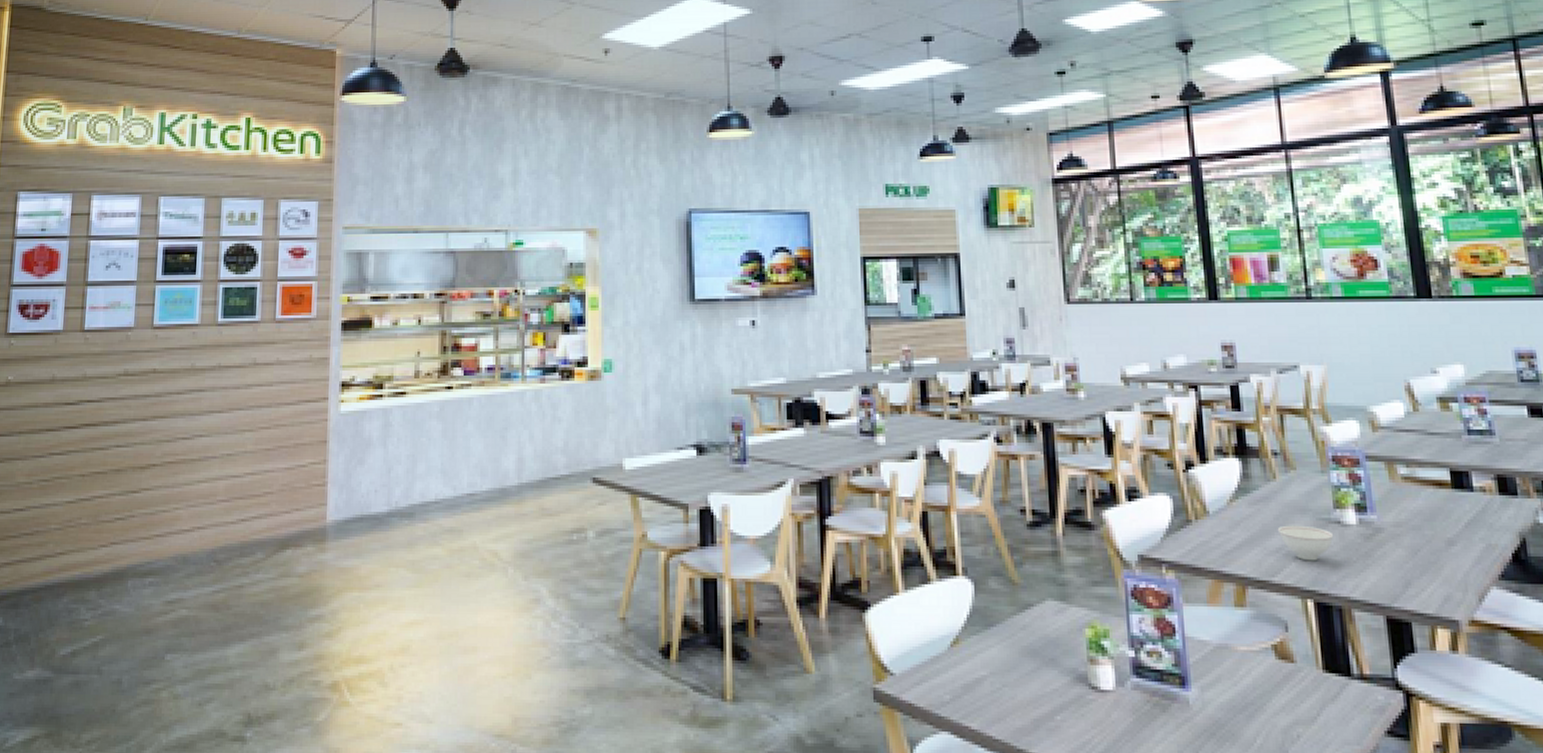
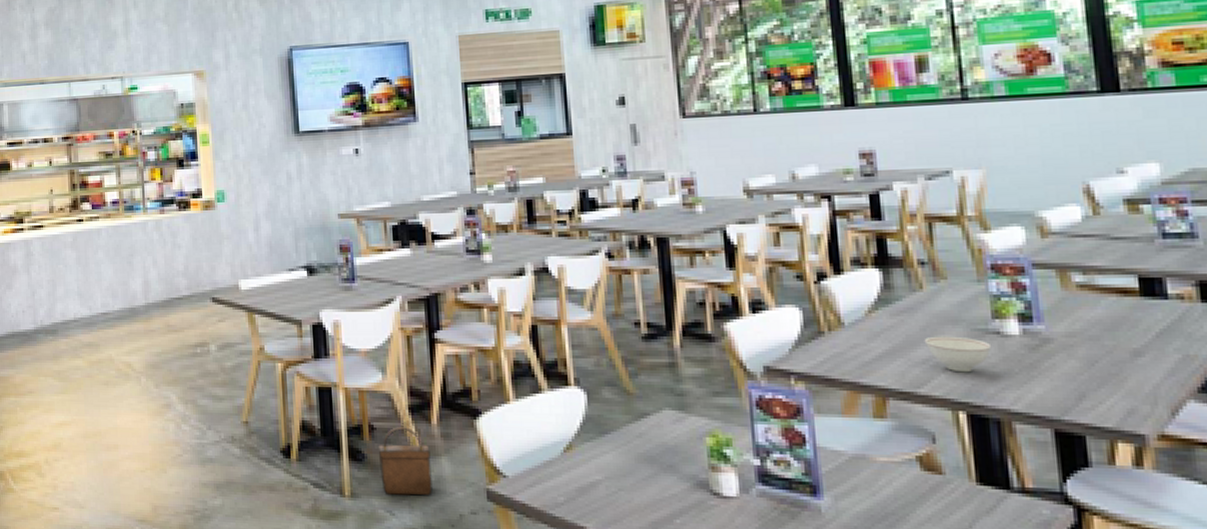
handbag: none [763,622,818,698] -> present [378,427,433,496]

